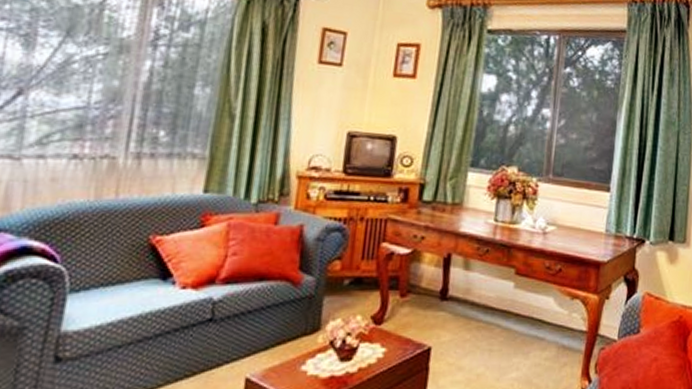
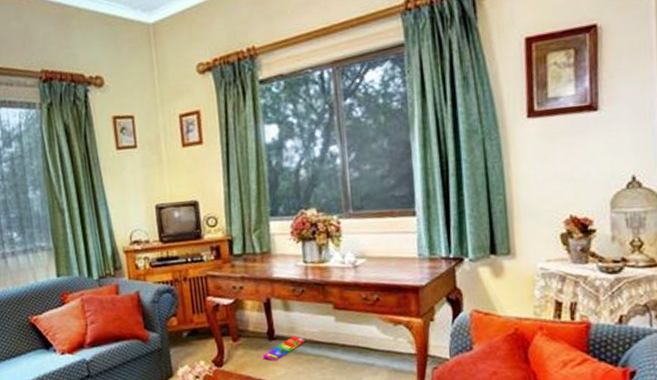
knob puzzle: none [429,298,479,325] -> present [262,336,305,362]

